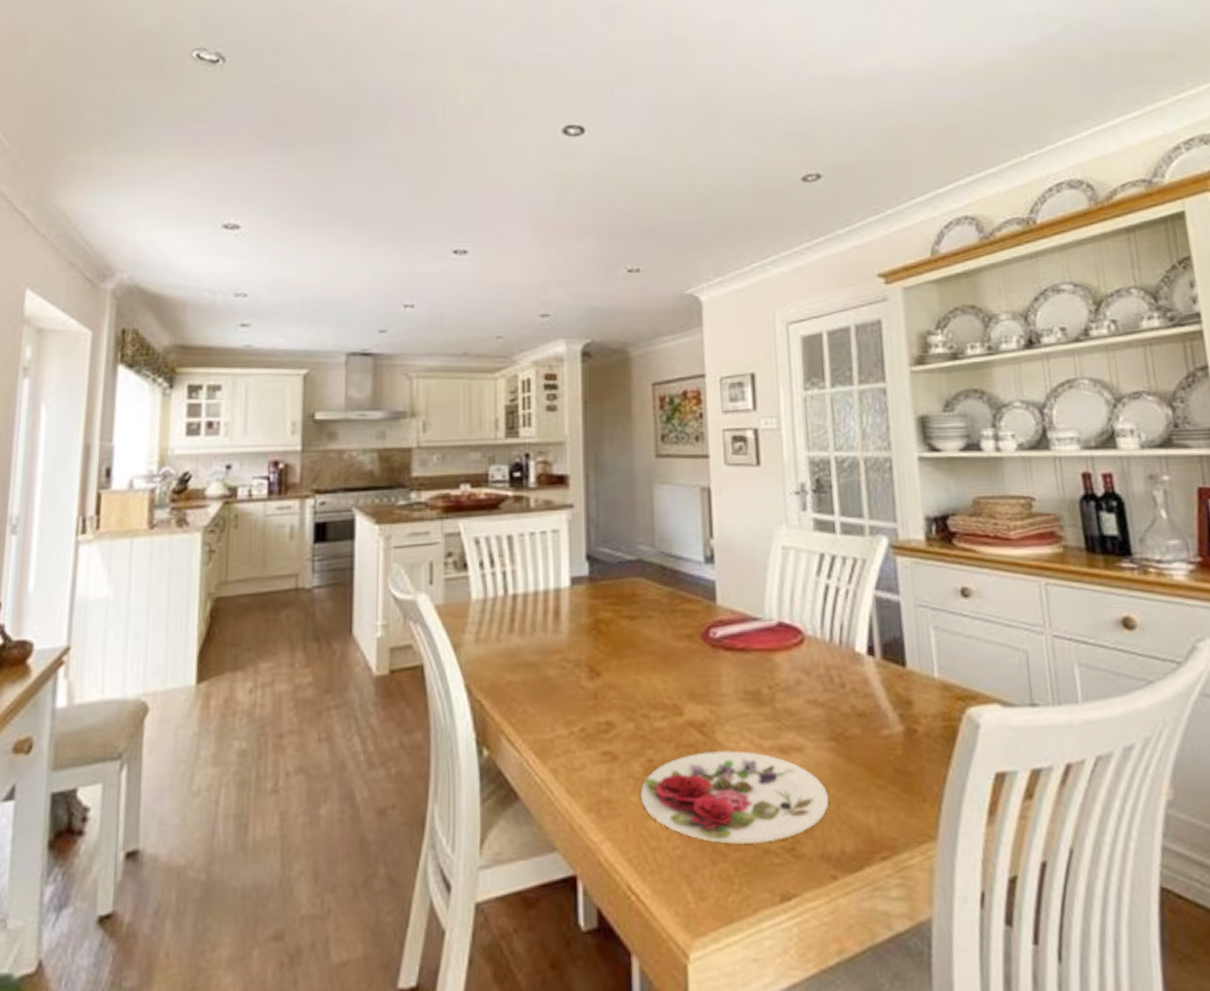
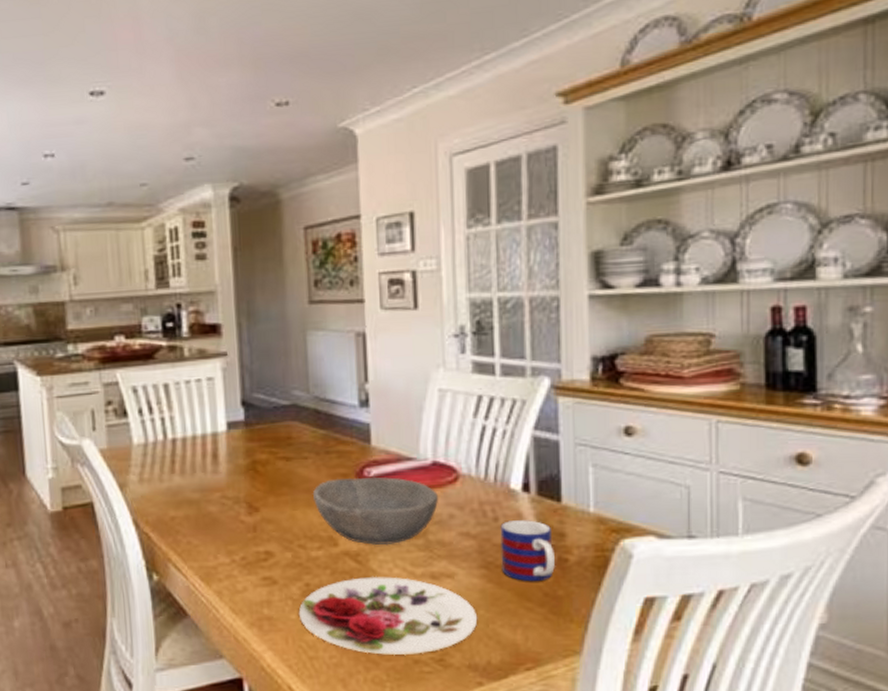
bowl: none [656,638,786,715] -> present [312,476,439,546]
mug: none [847,686,904,756] -> present [500,520,555,582]

